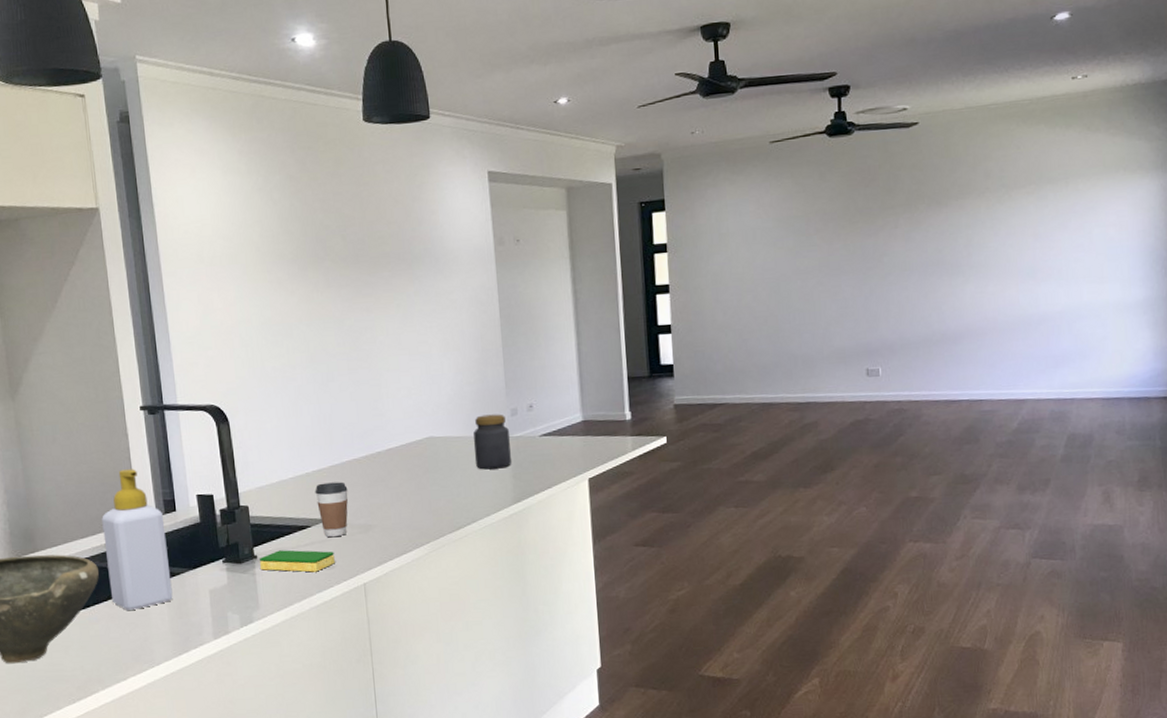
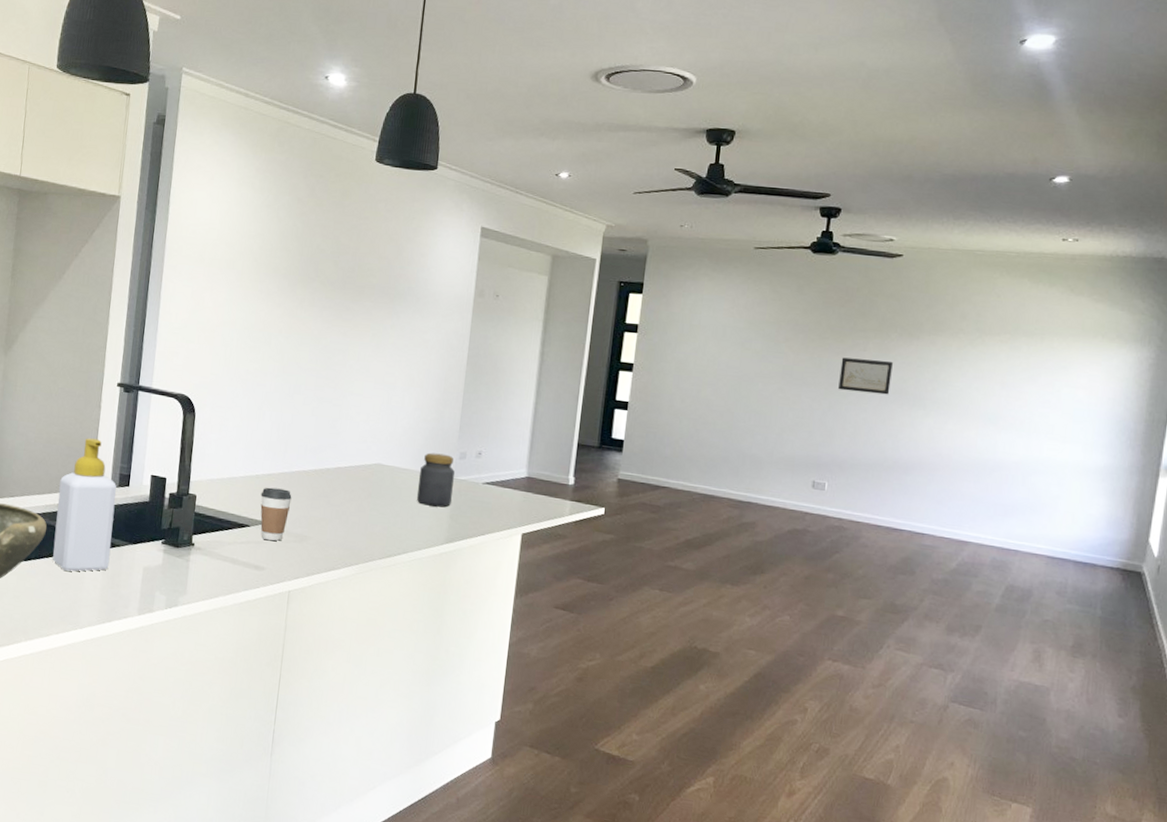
dish sponge: present [260,549,335,573] -> none [195,542,267,571]
wall art: none [875,234,927,273] -> present [838,357,893,395]

